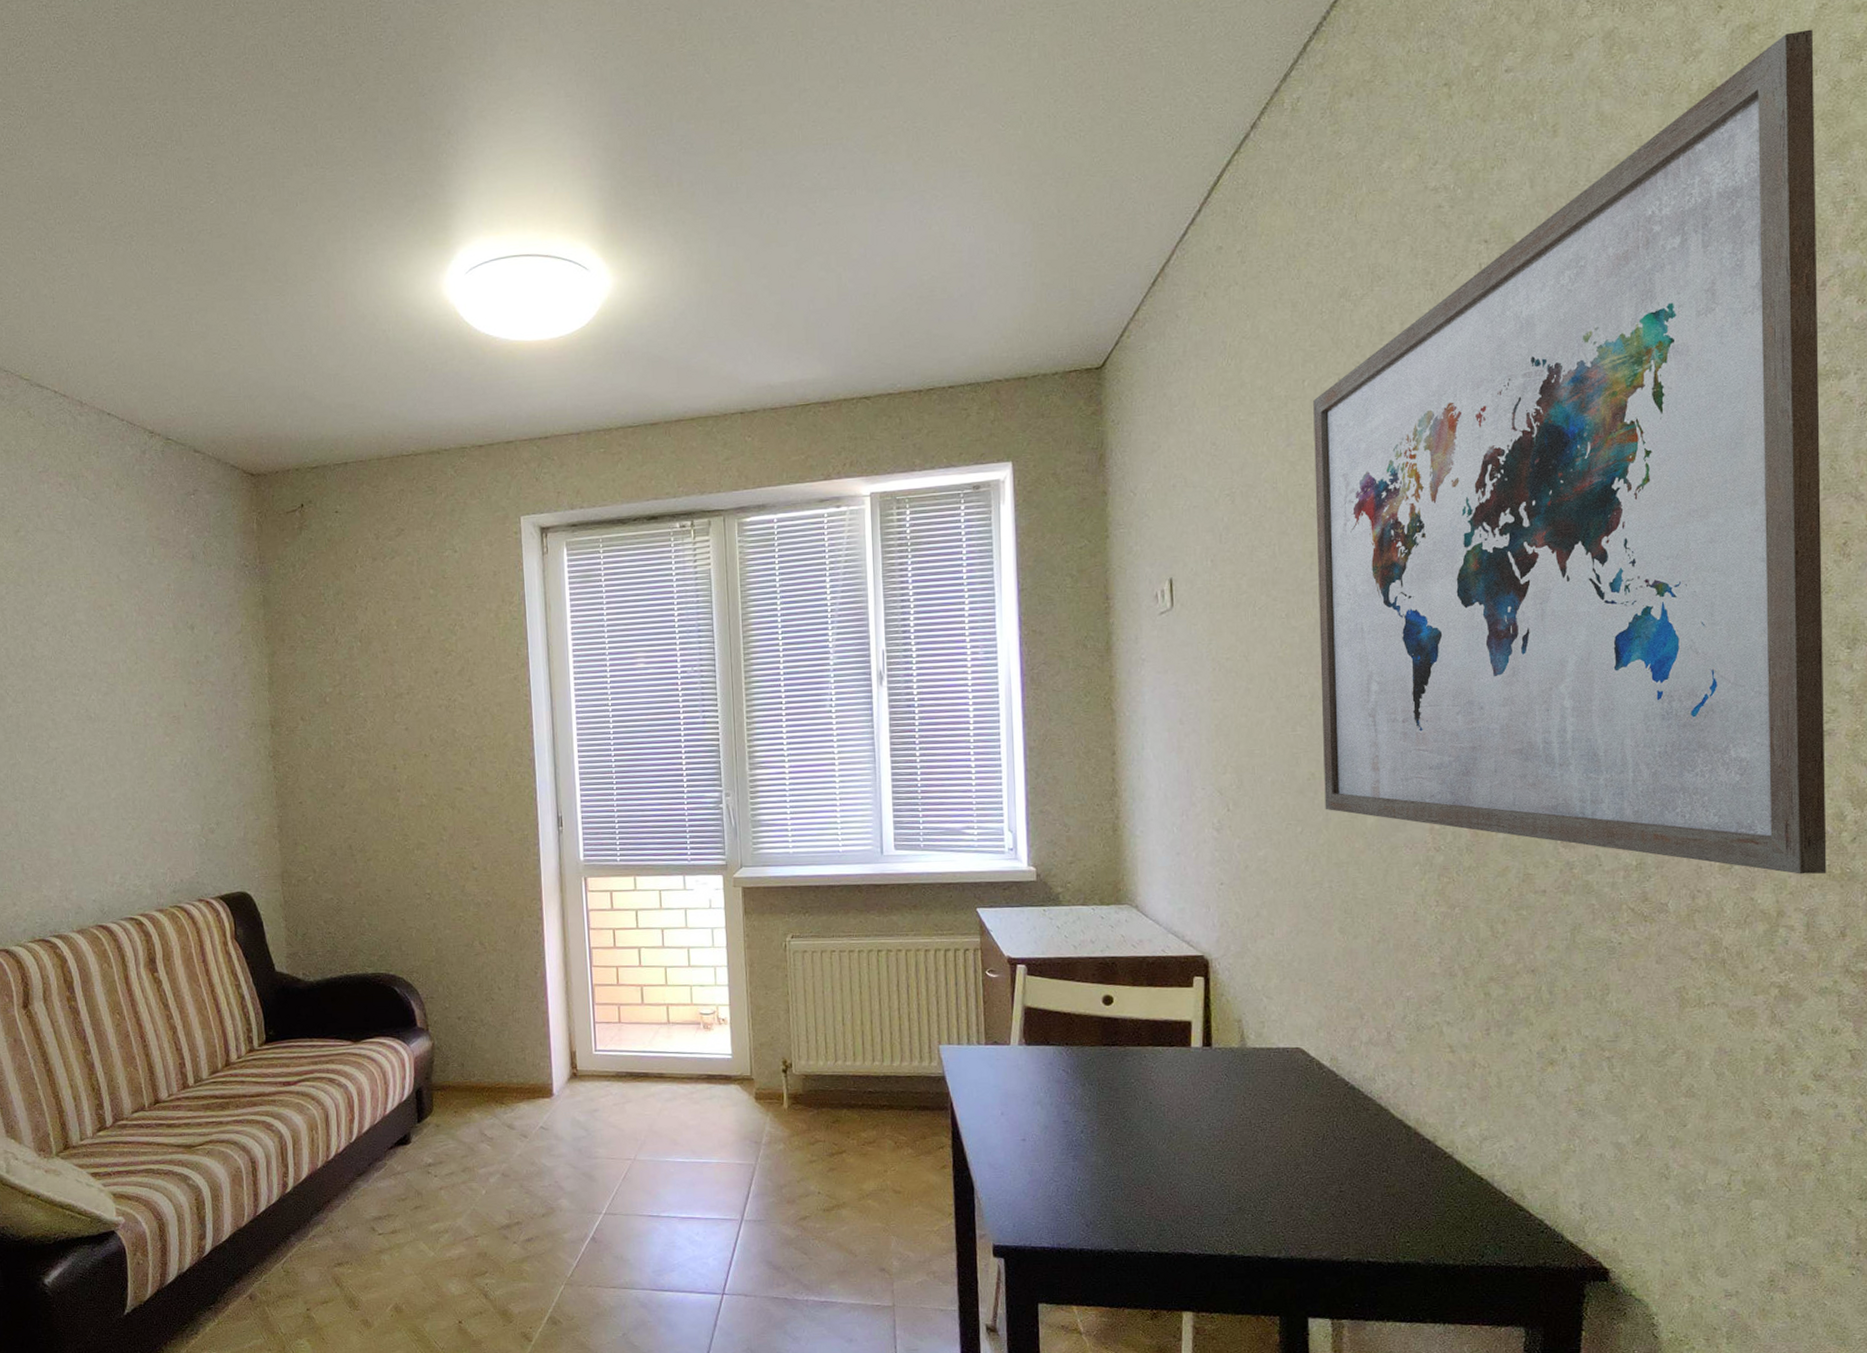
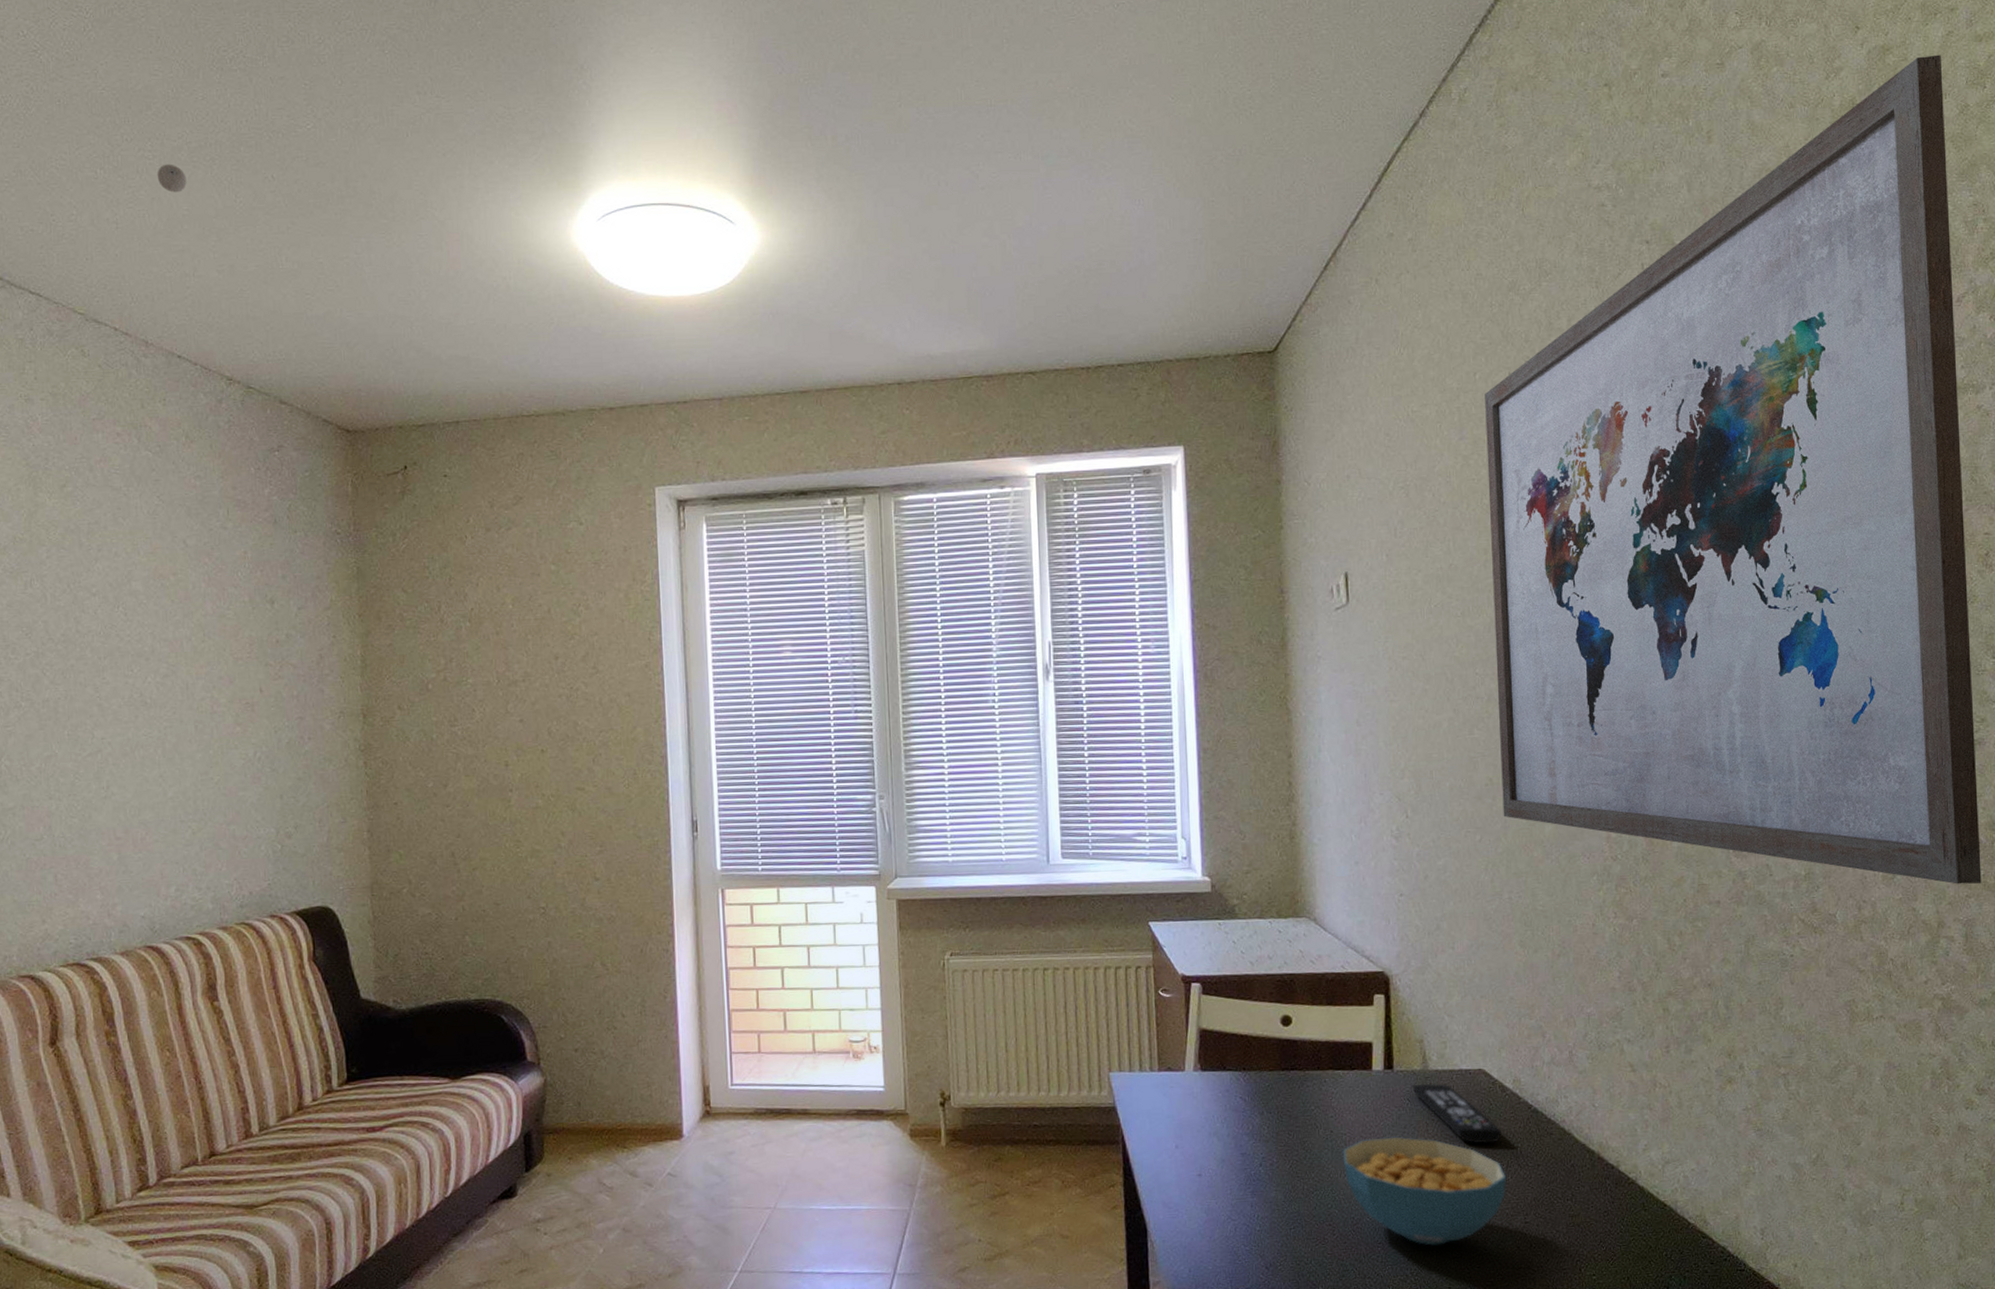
eyeball: none [85,242,110,268] -> present [157,164,187,193]
cereal bowl: none [1161,1109,1323,1210] -> present [1342,1136,1507,1246]
remote control: none [1230,1060,1318,1118] -> present [1412,1083,1502,1144]

